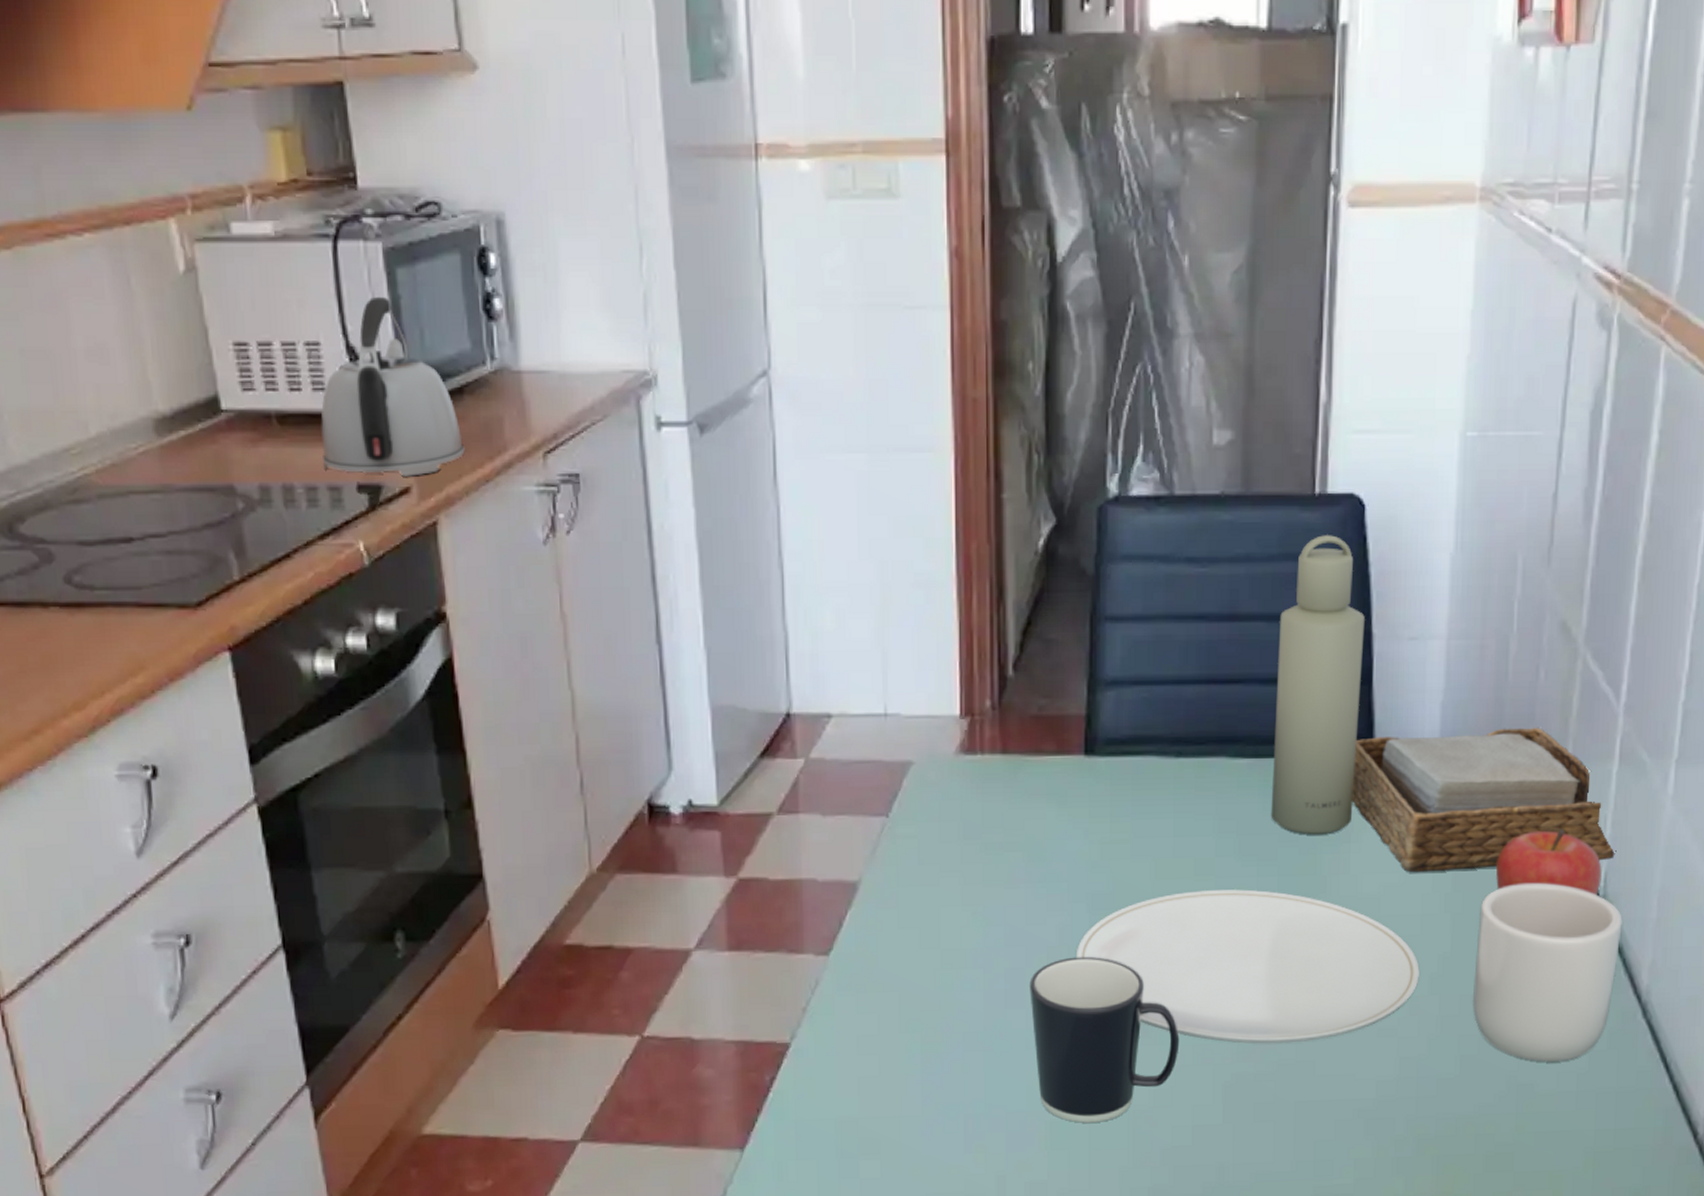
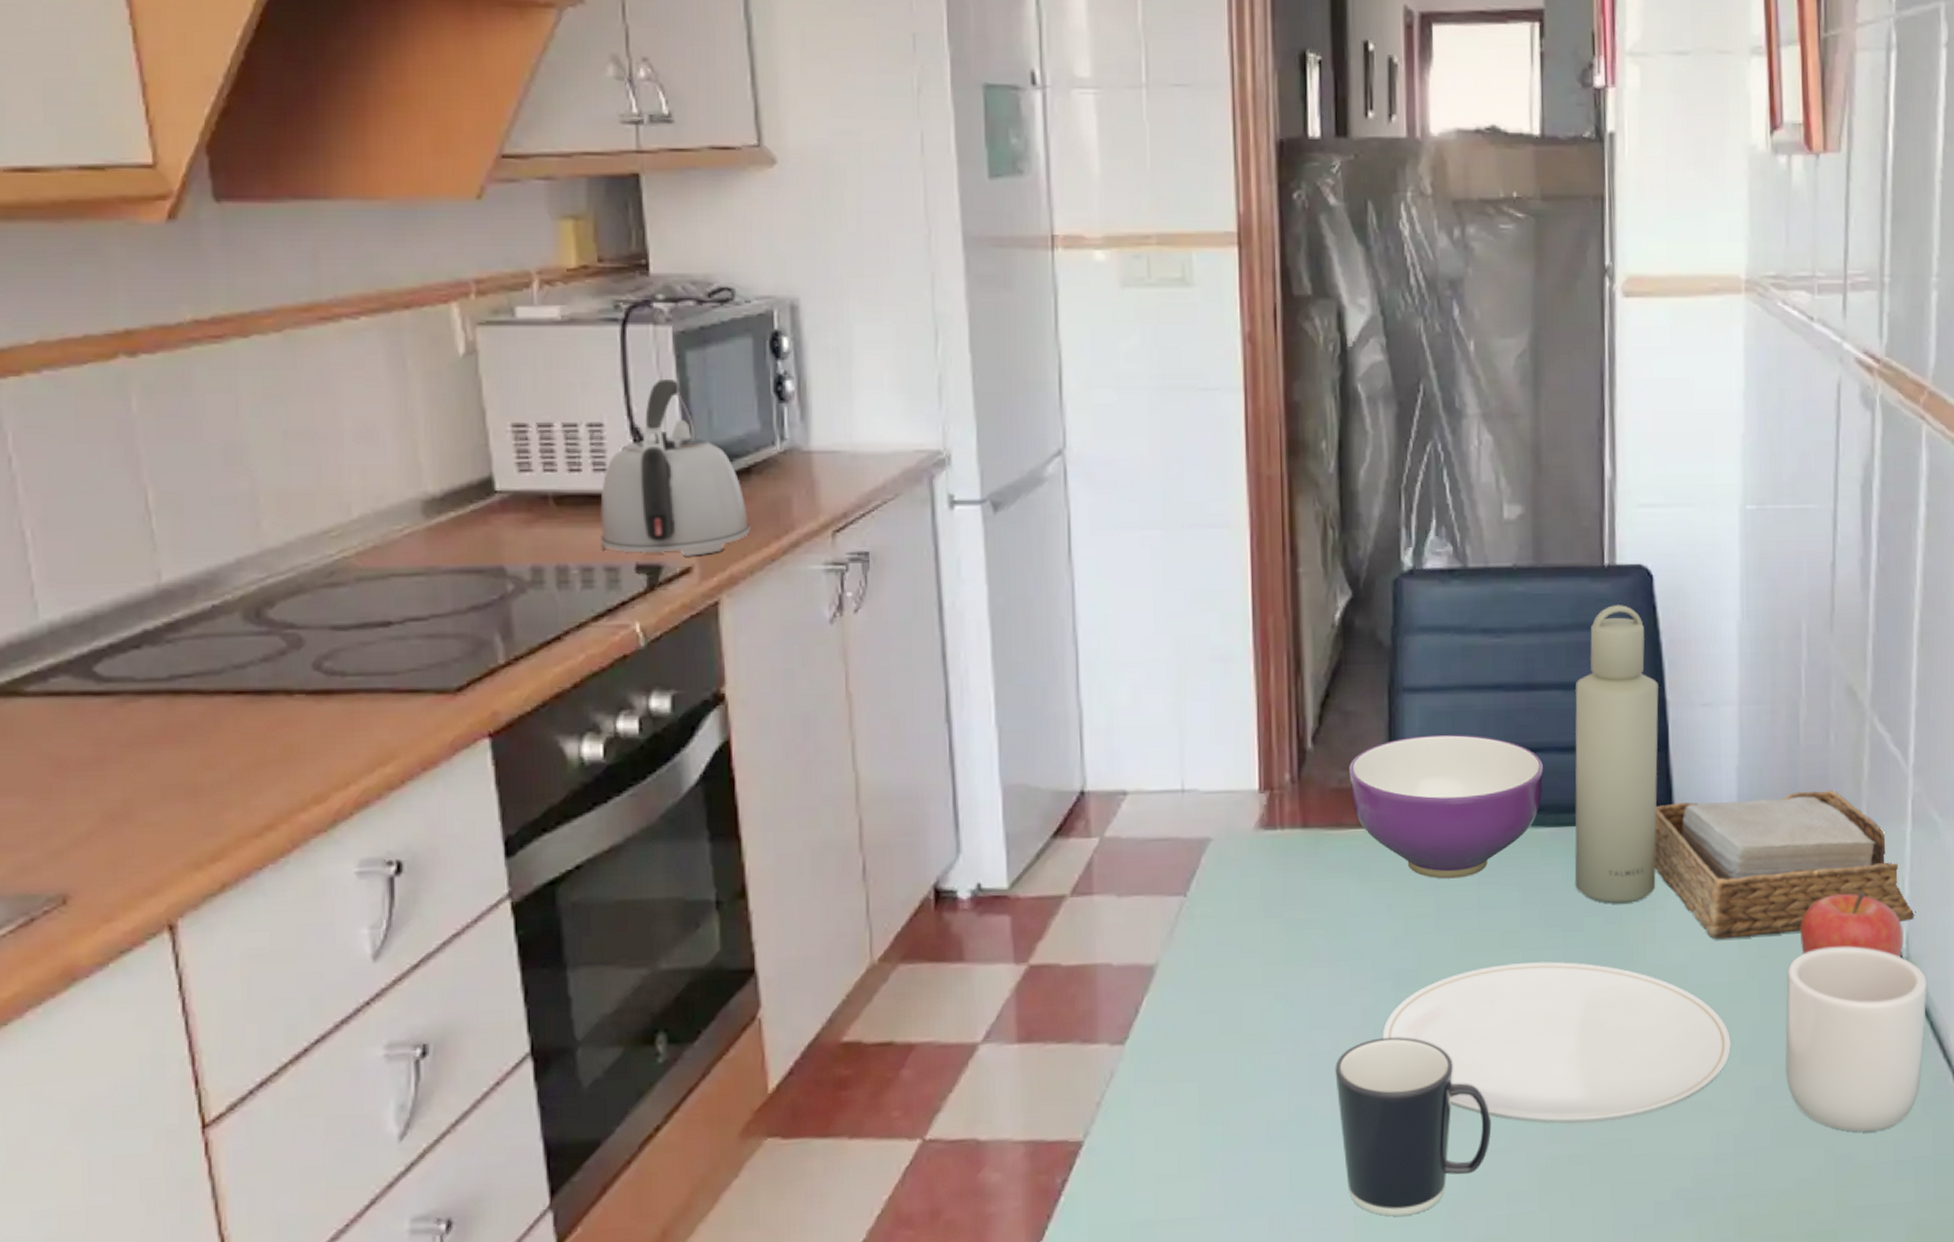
bowl: none [1050,664,1245,807] -> present [1349,734,1544,879]

